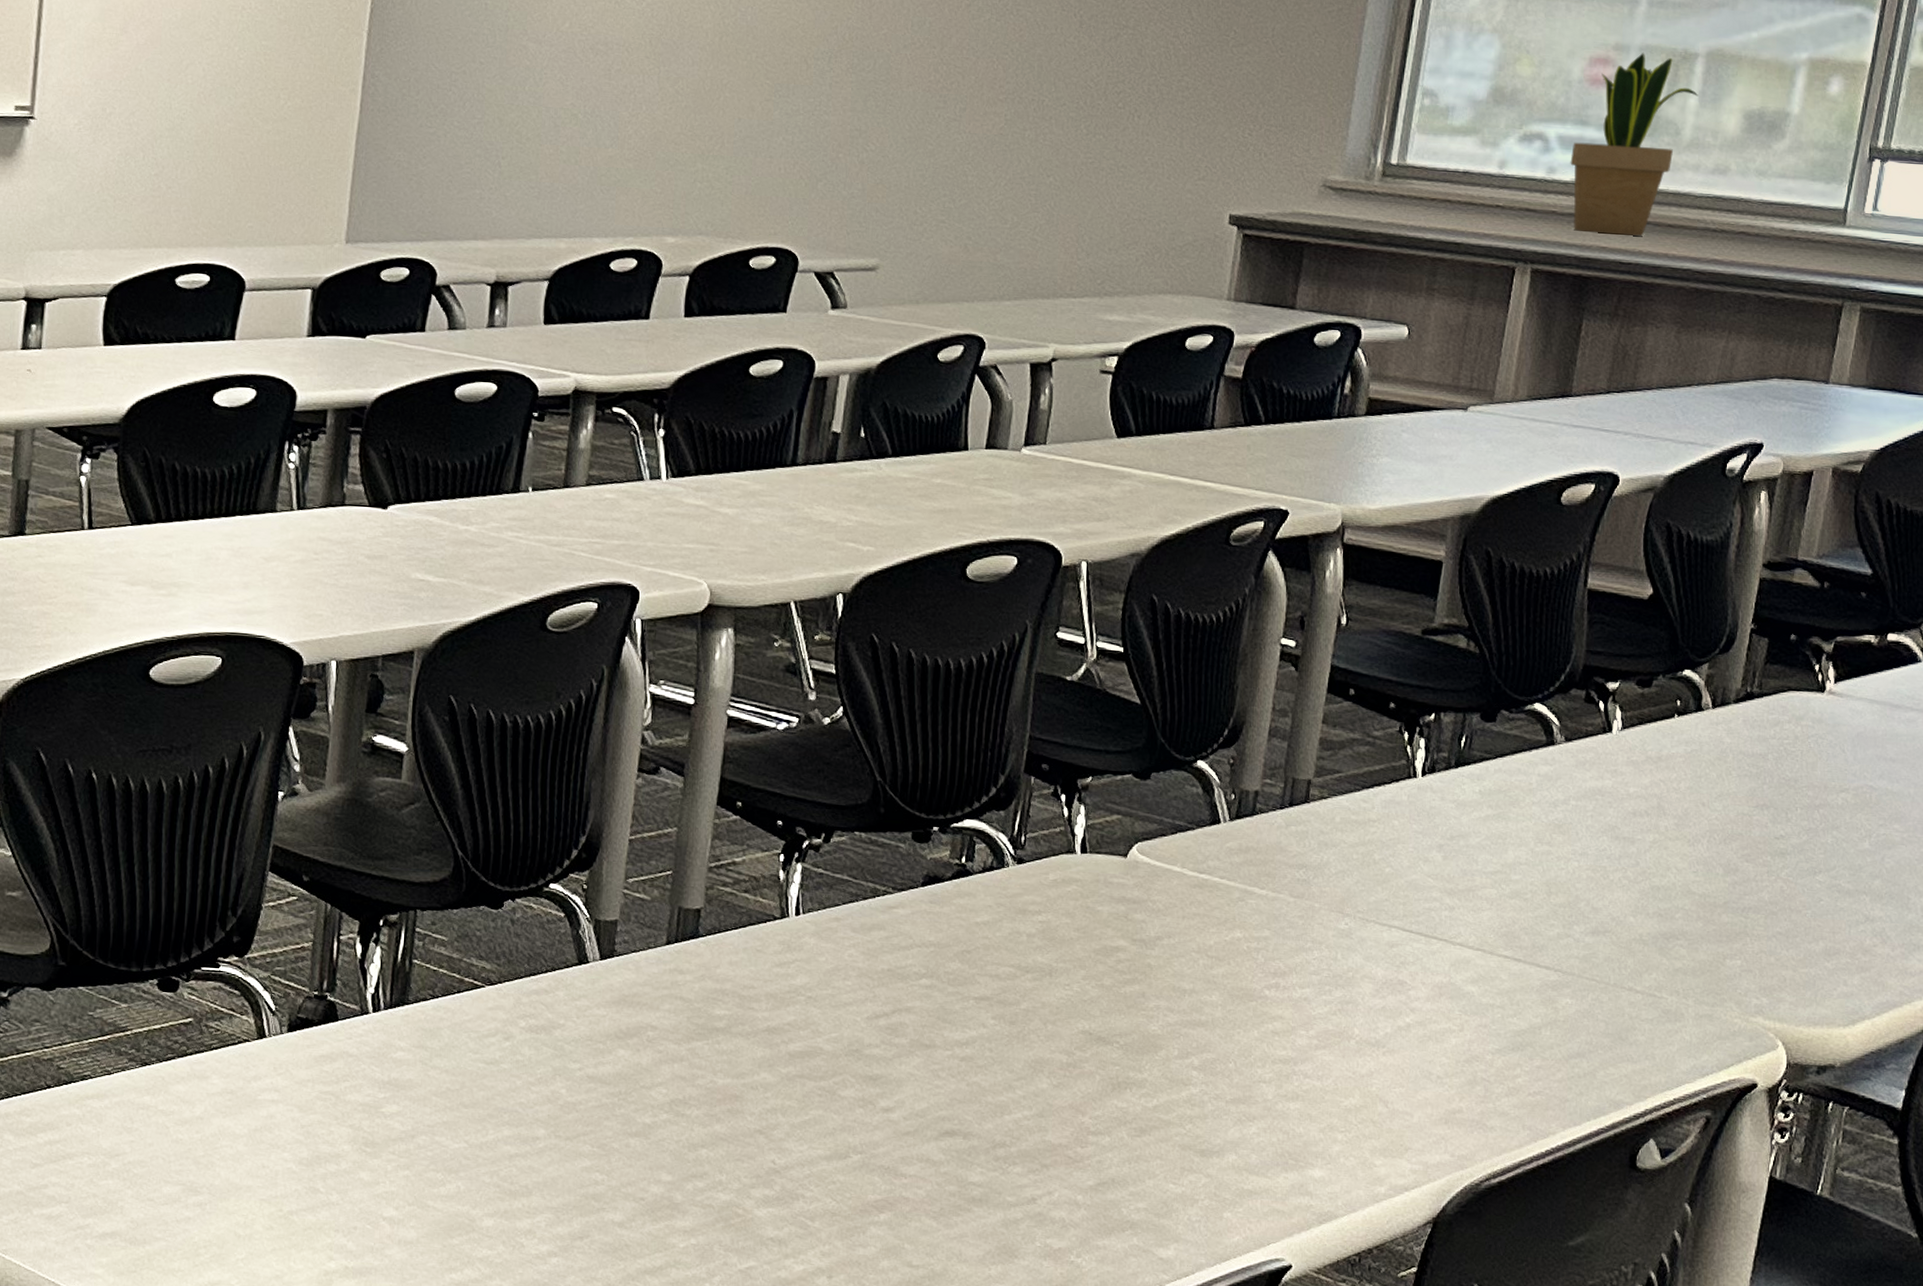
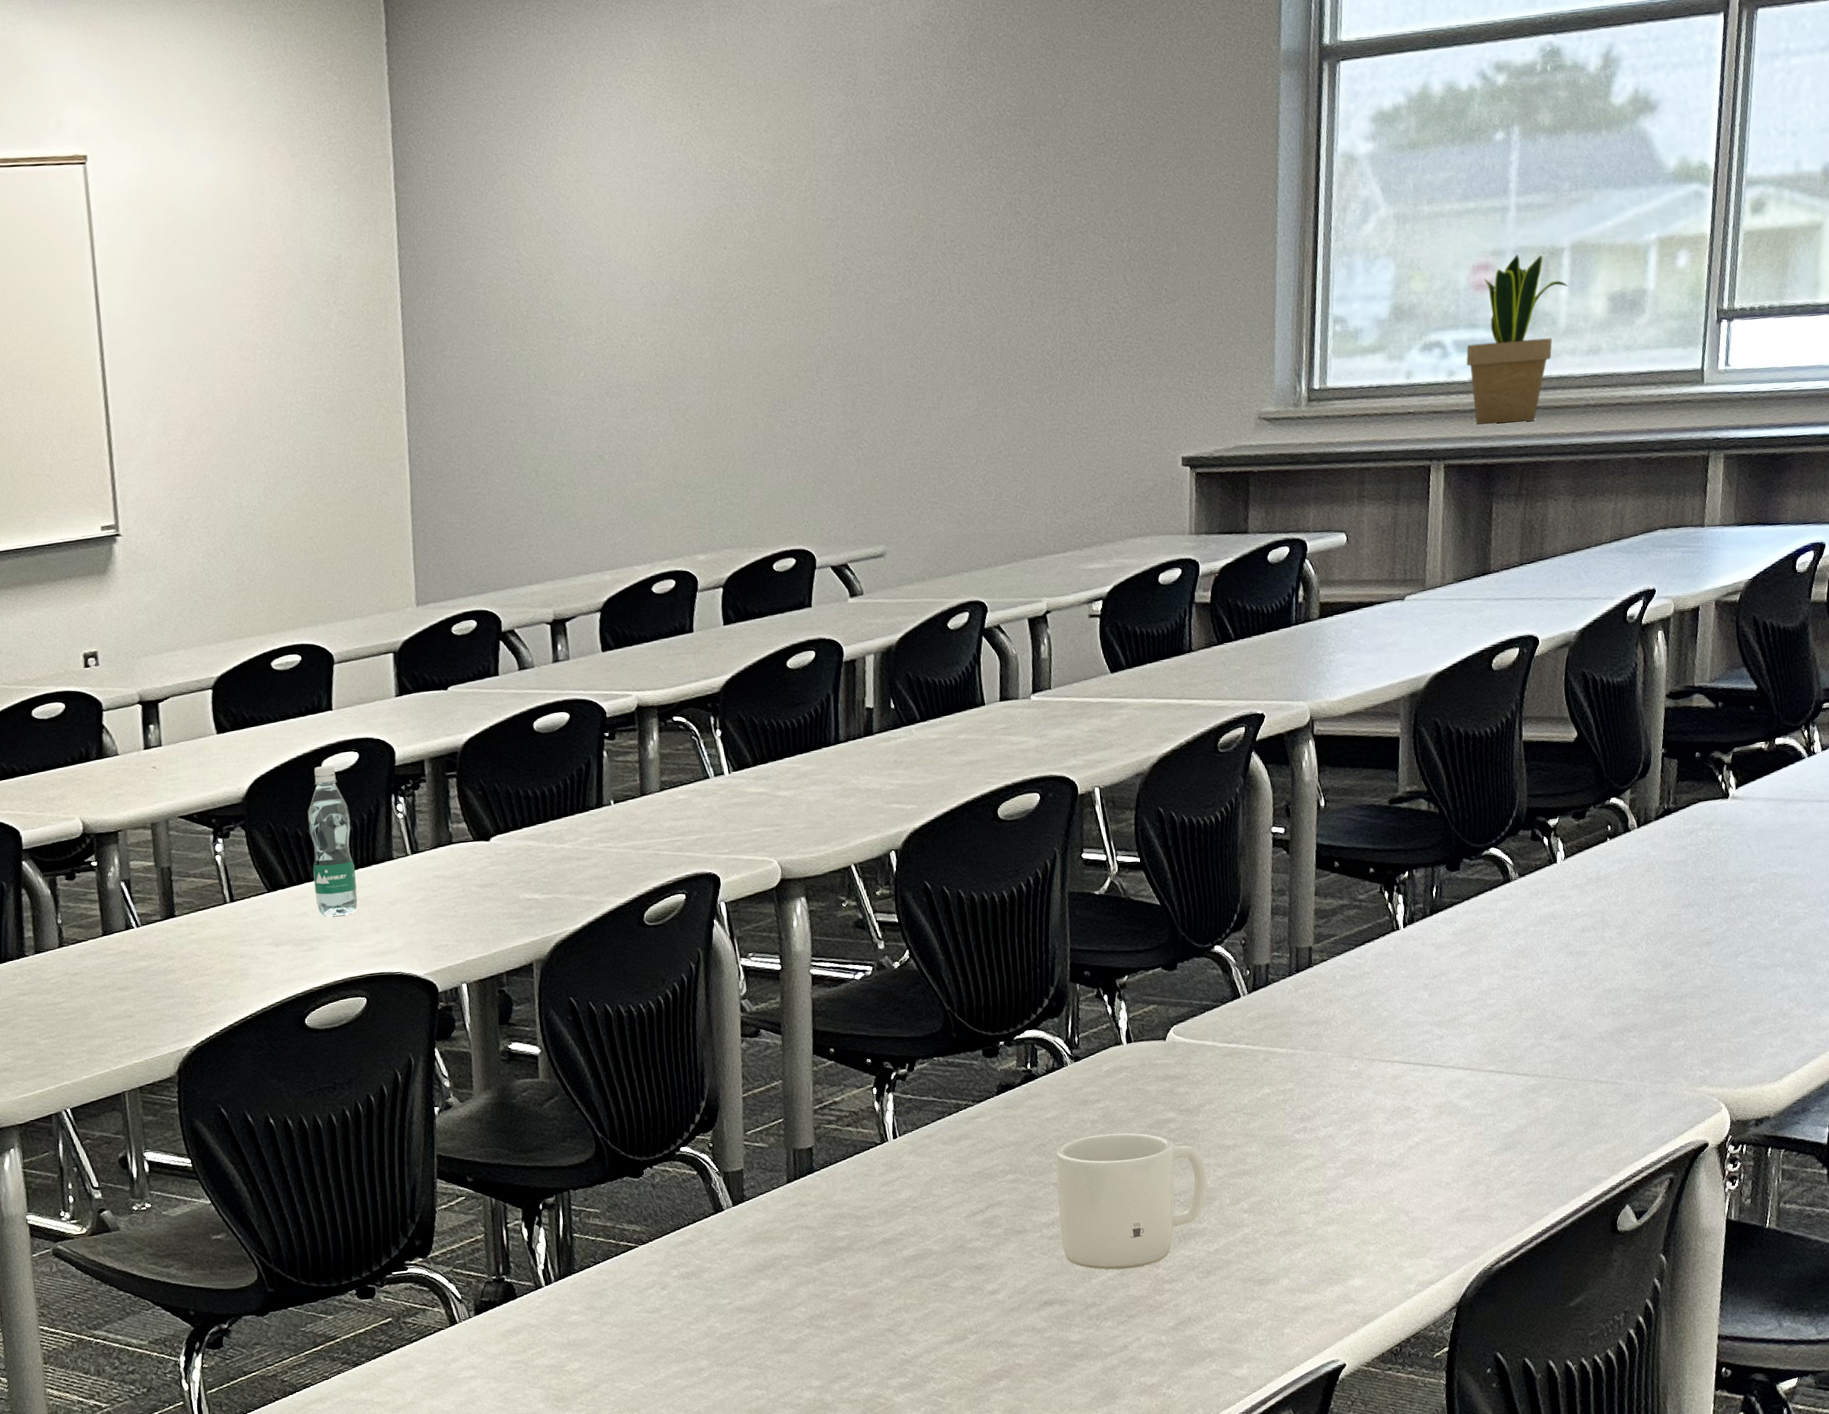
bottle: none [183,398,236,564] -> present [307,765,358,917]
mug: none [974,950,1156,1111] -> present [1055,1132,1208,1270]

